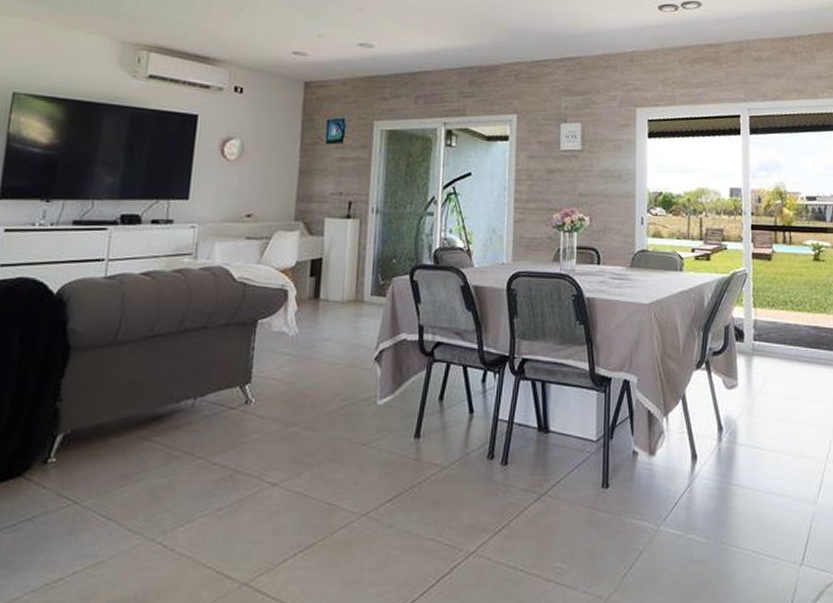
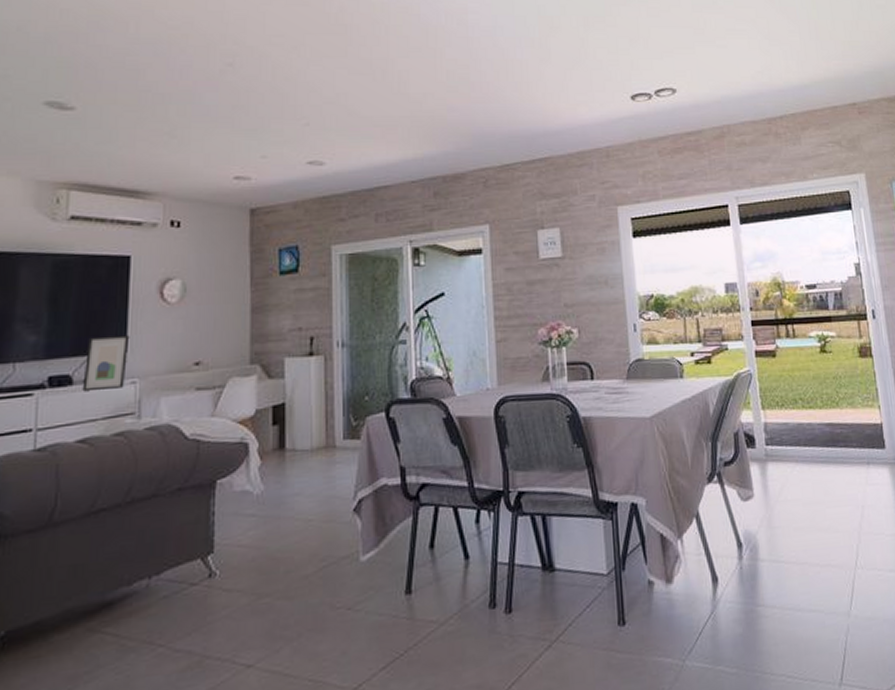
picture frame: none [149,183,193,232] -> present [82,335,130,392]

